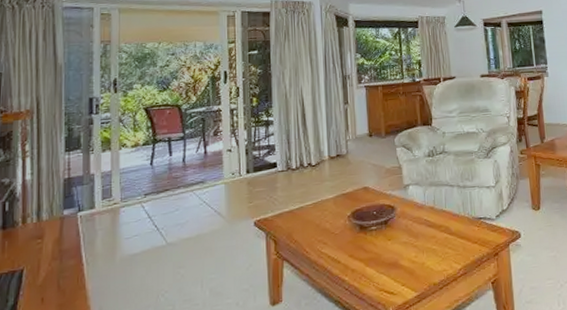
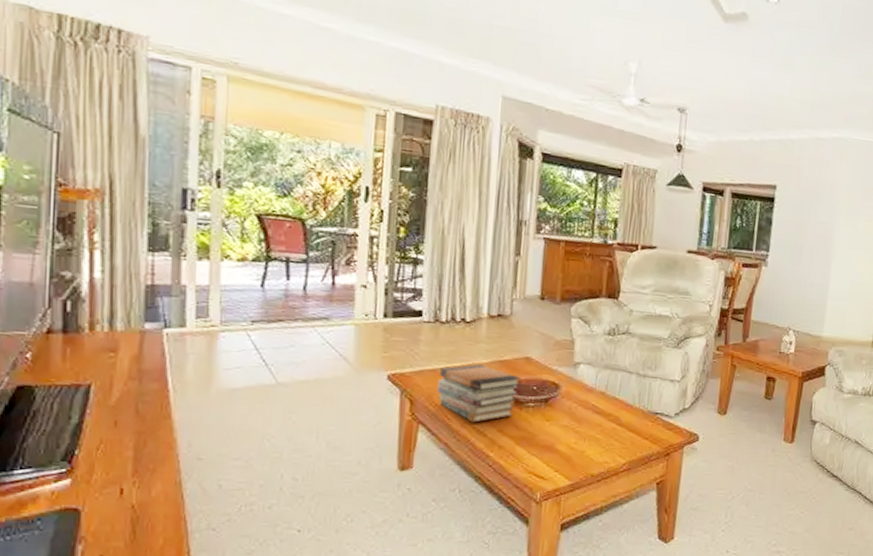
book stack: none [295,200,363,252] -> present [437,364,521,423]

